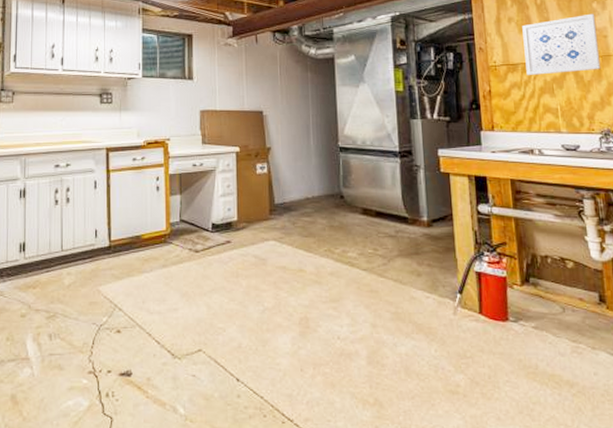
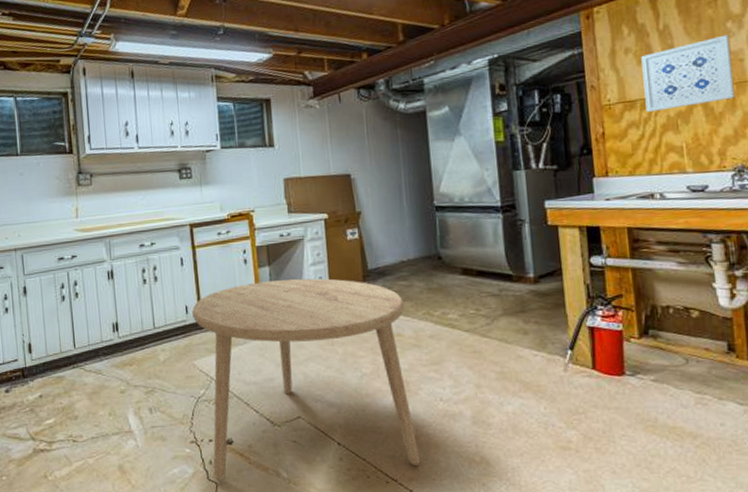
dining table: none [102,209,317,416] -> present [192,278,421,482]

